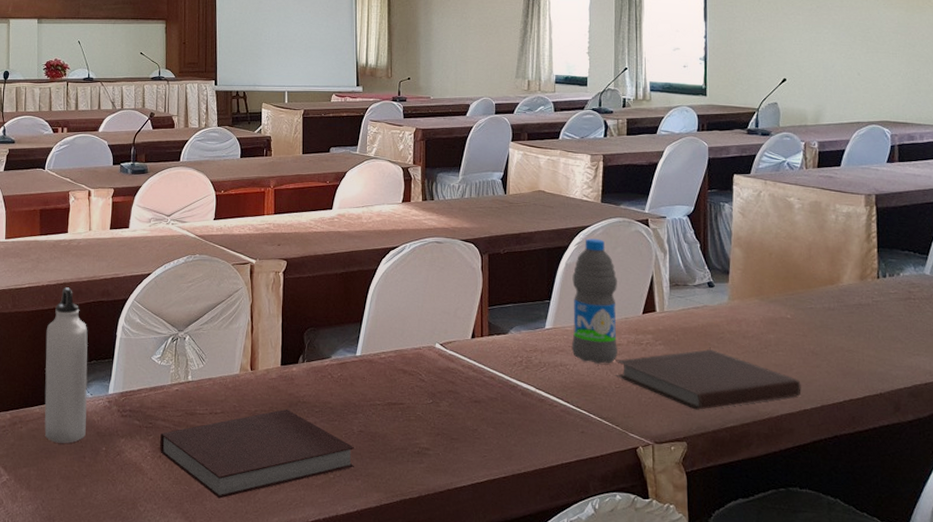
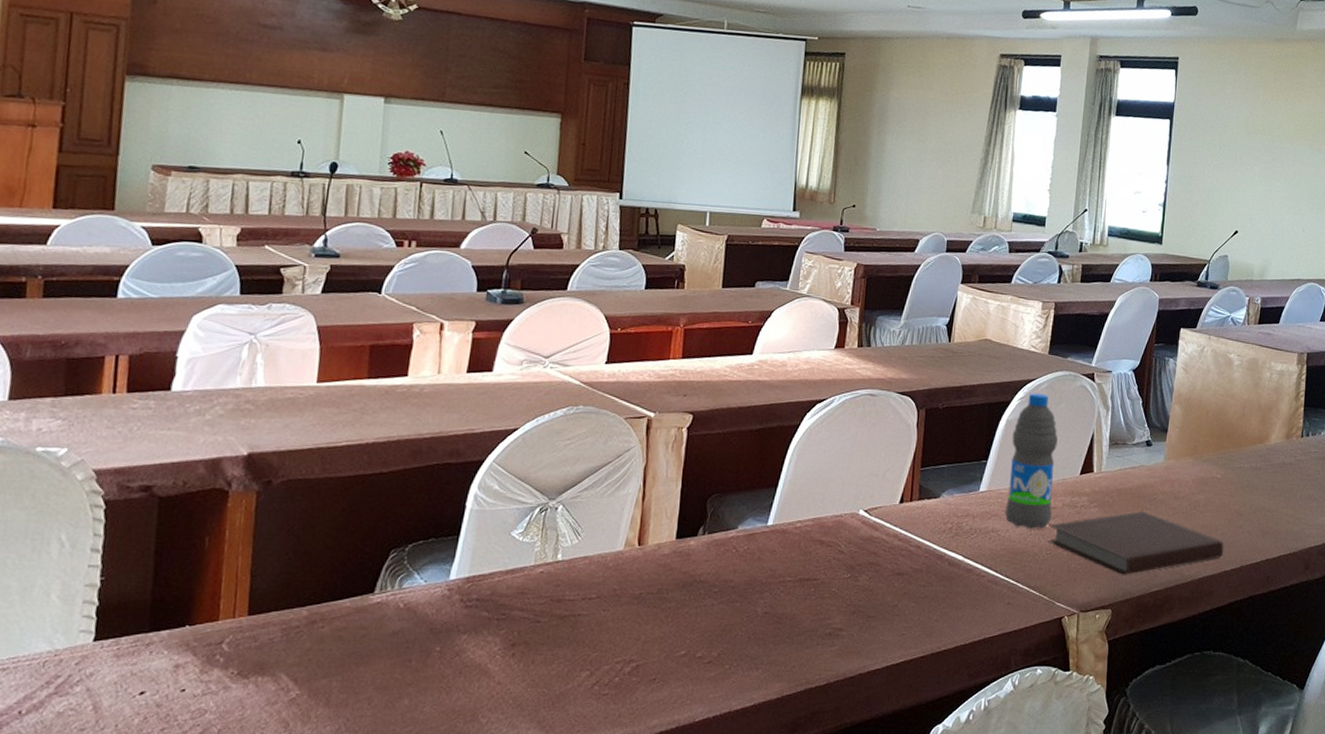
water bottle: present [44,287,88,443] -> none [355,445,427,644]
notebook: present [159,409,354,499] -> none [513,590,757,701]

